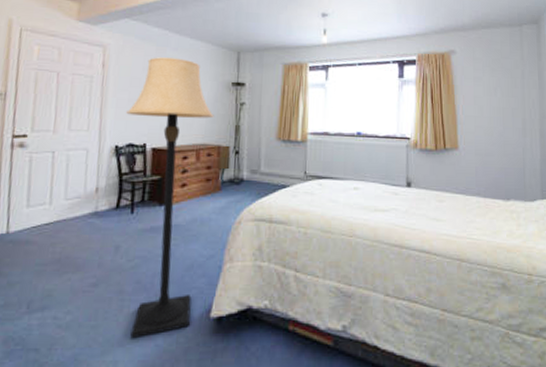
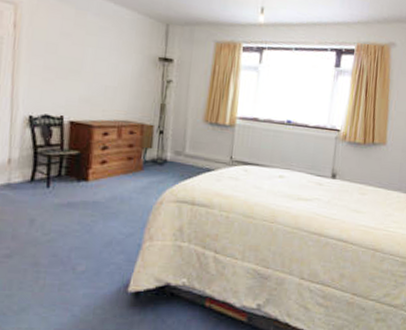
lamp: present [126,57,214,339] -> none [41,21,138,309]

